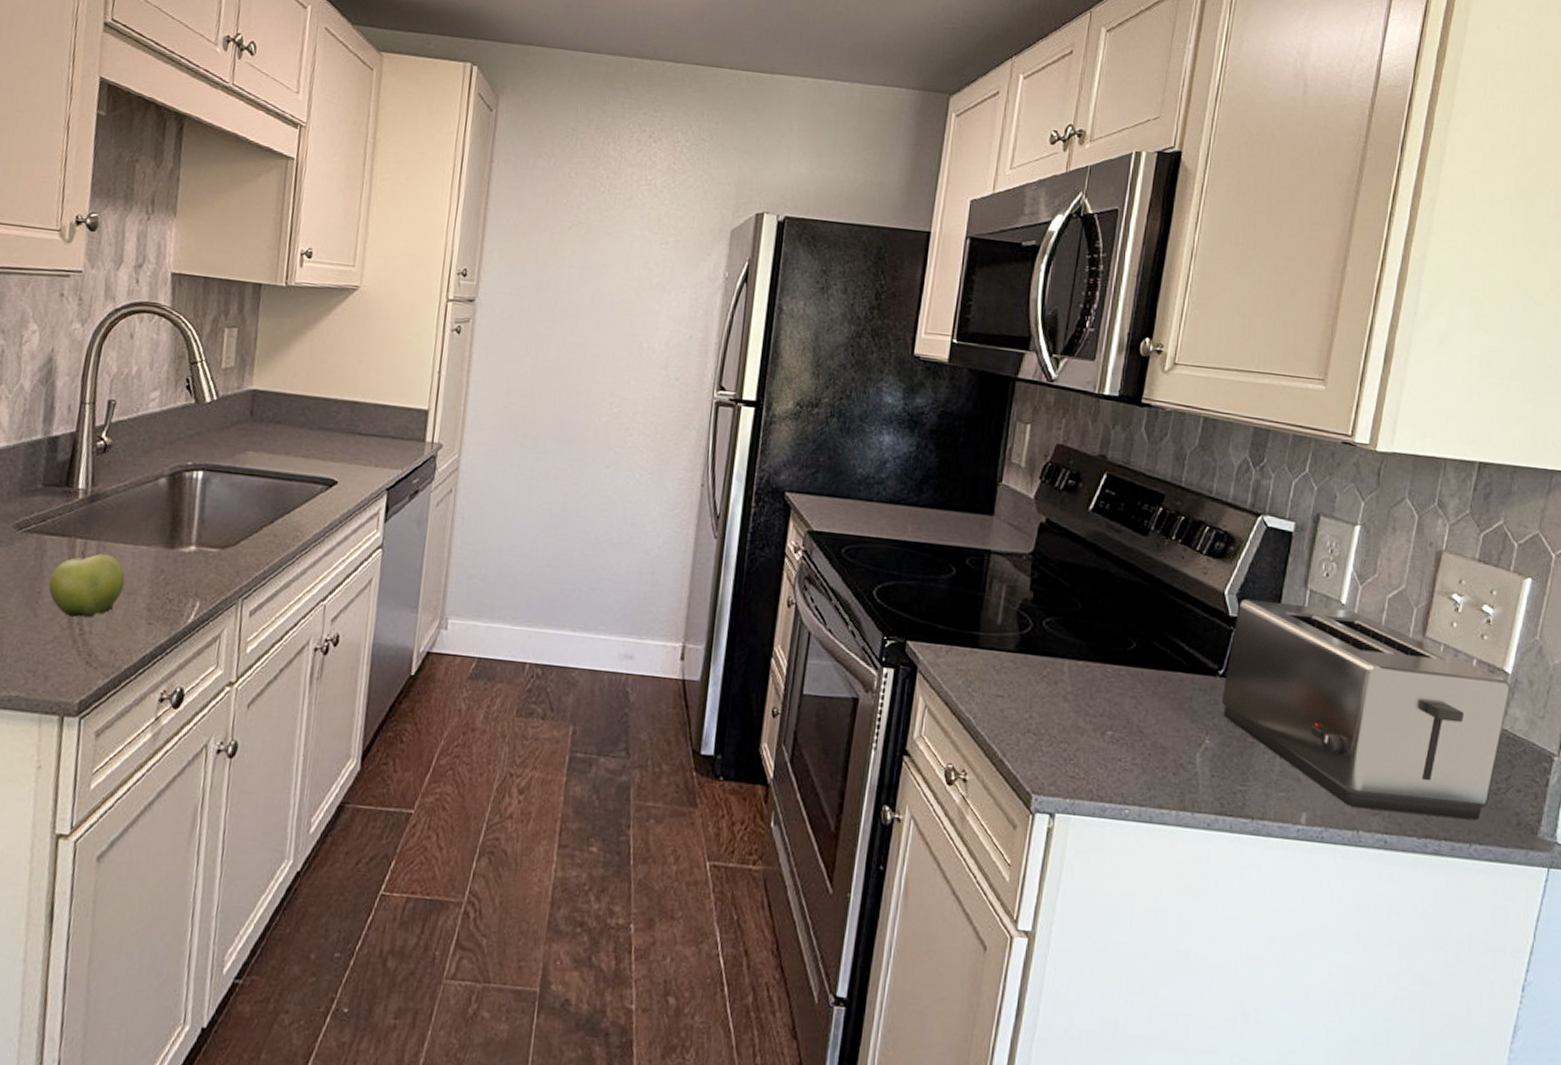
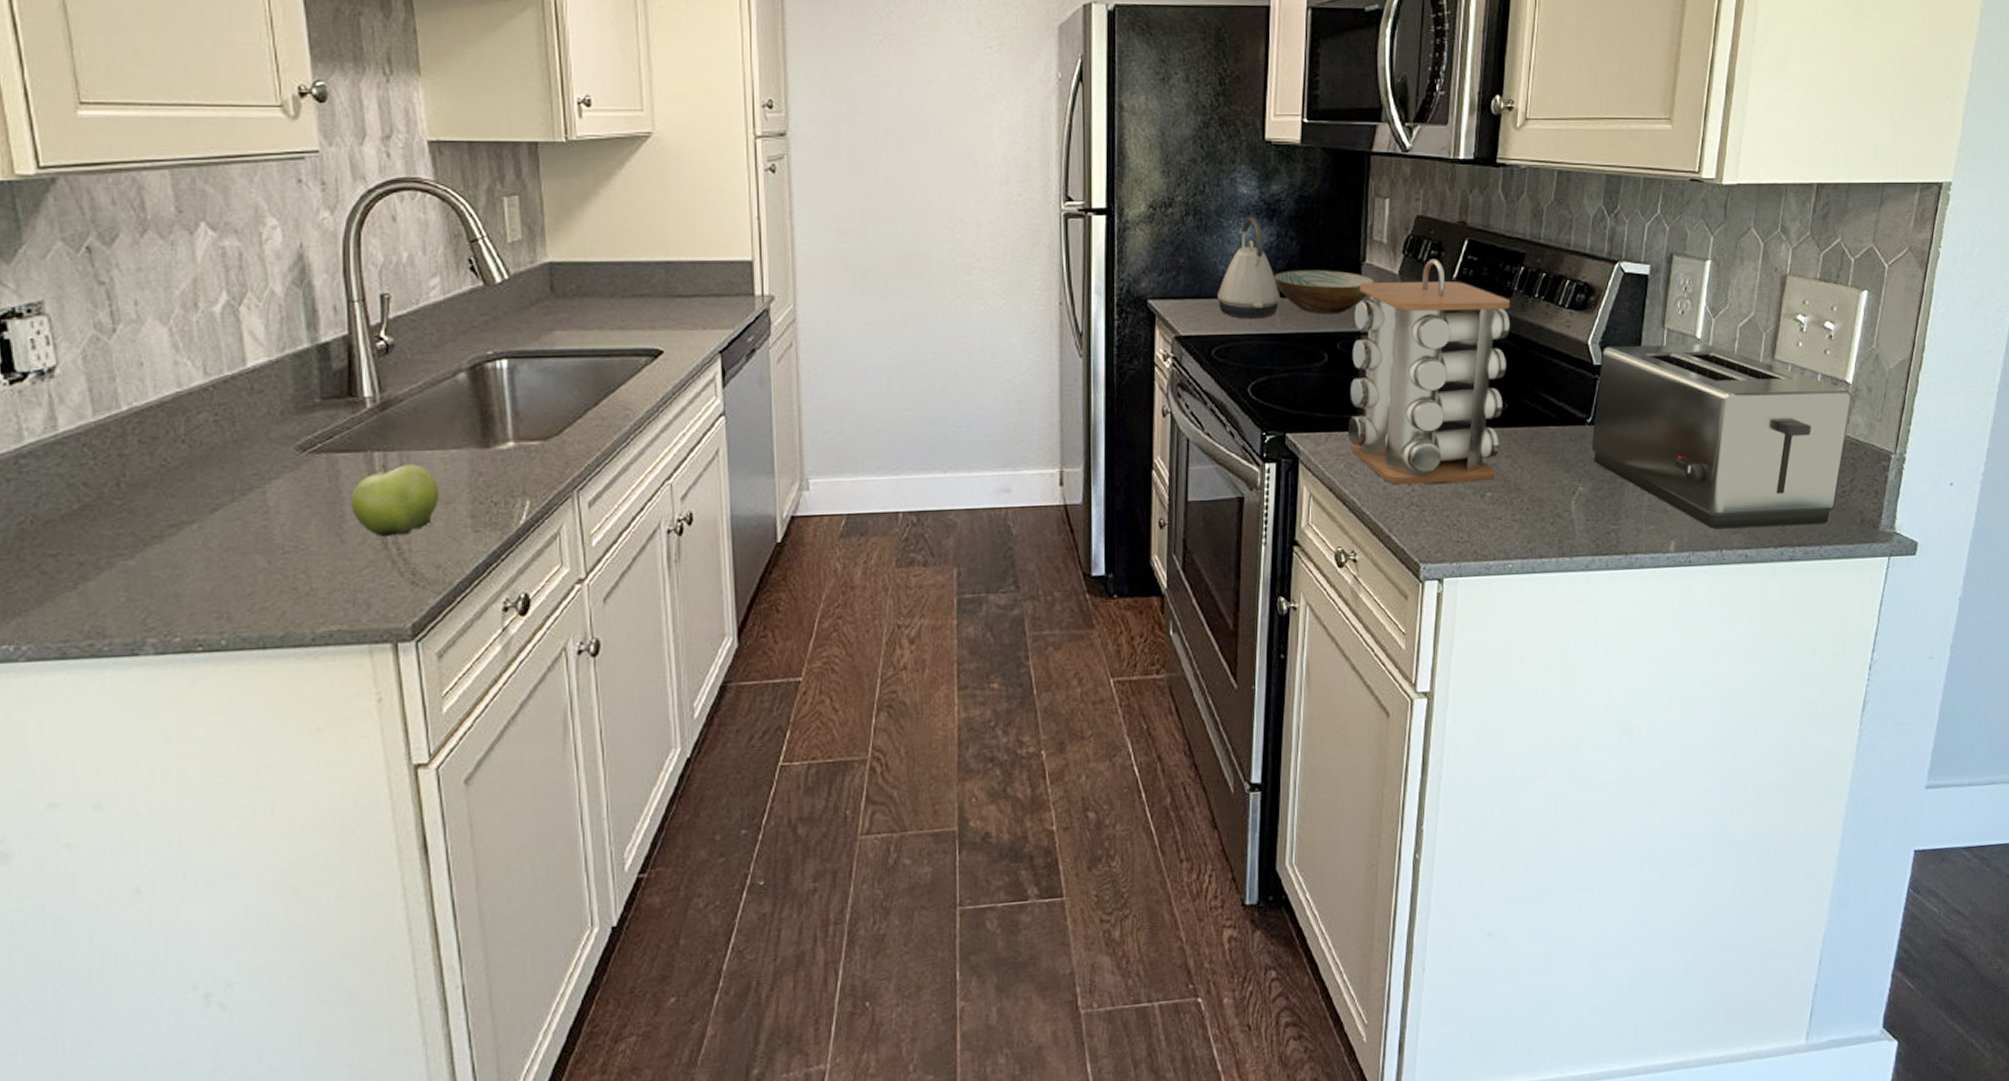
kettle: none [853,425,915,525] -> present [1218,216,1281,319]
bowl: none [910,481,1011,530] -> present [1274,270,1376,315]
spice rack: none [968,487,1147,720] -> present [1347,258,1511,485]

